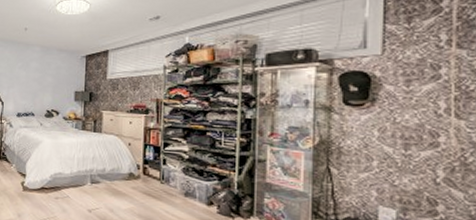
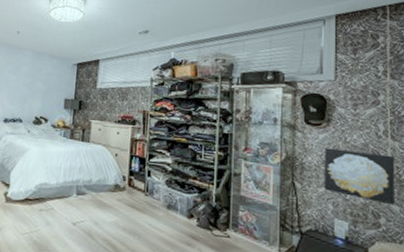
wall art: none [366,130,460,192] -> present [323,147,396,206]

